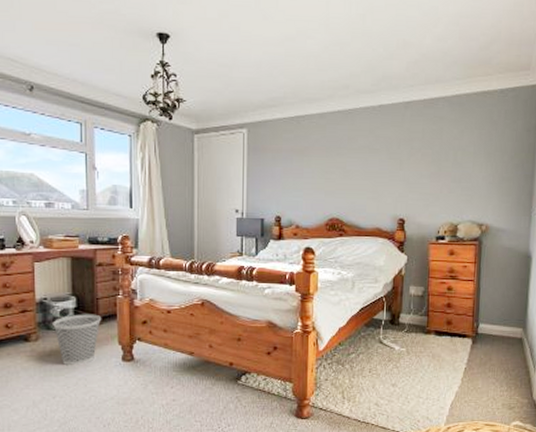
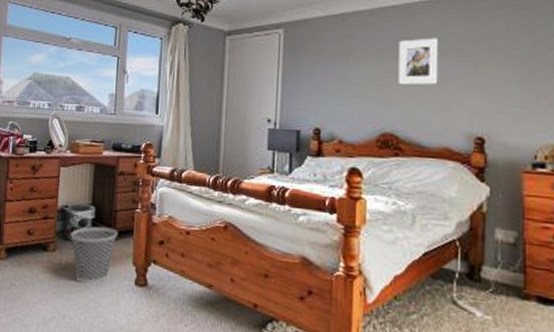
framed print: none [342,139,374,179] -> present [398,37,439,86]

